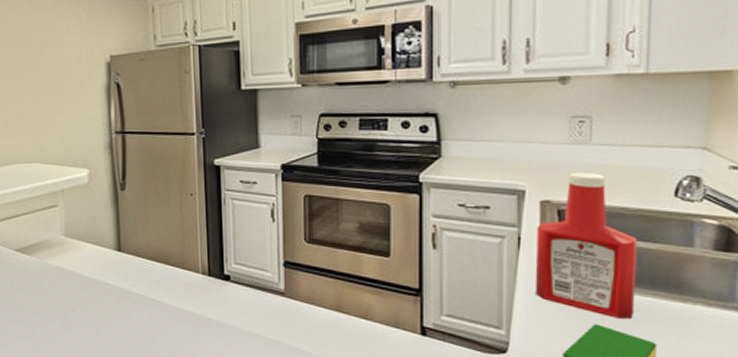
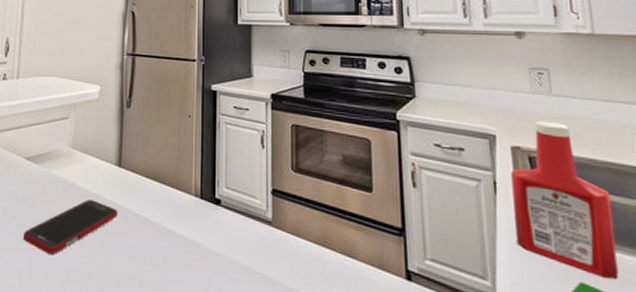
cell phone: none [24,285,122,339] -> present [22,199,117,254]

